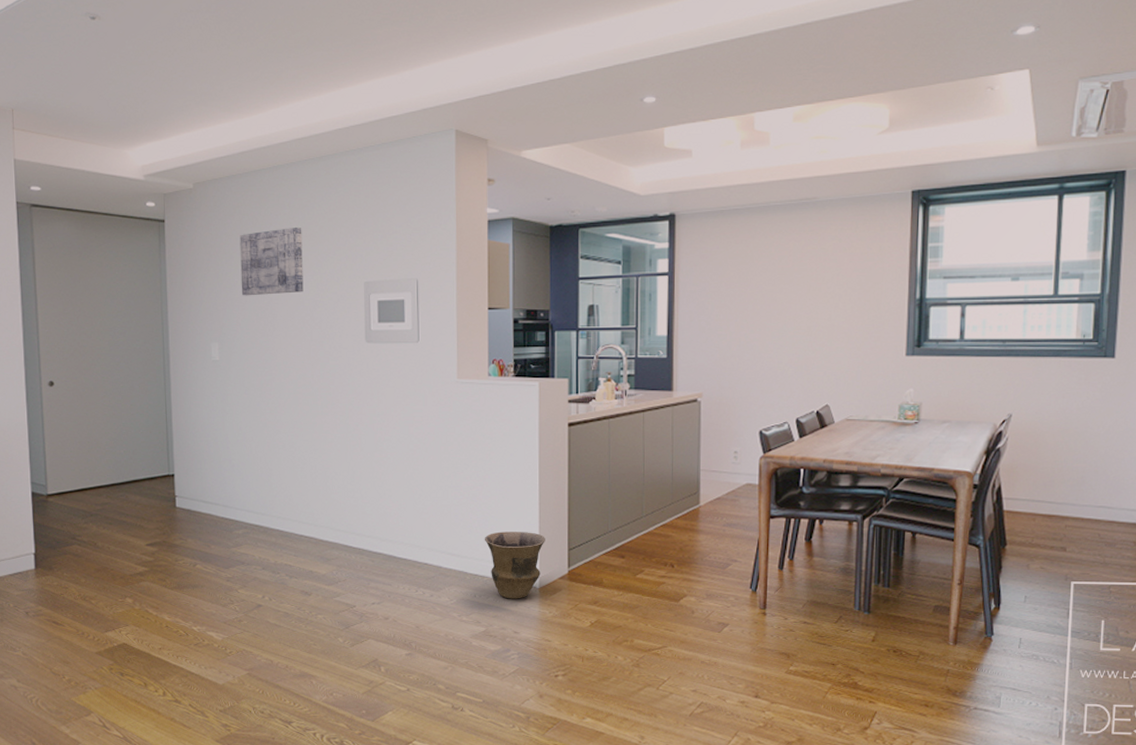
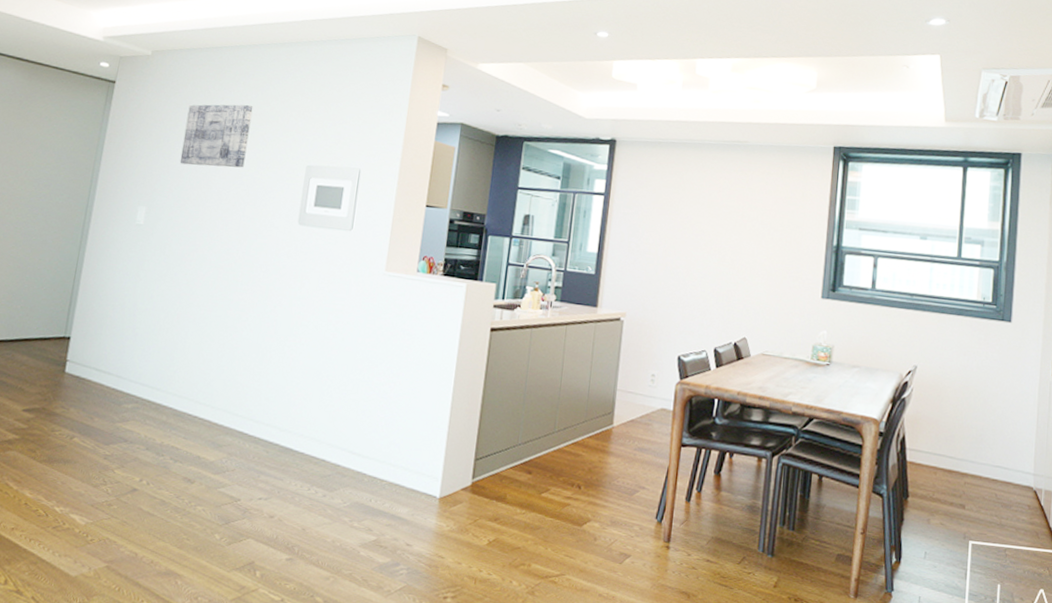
vase: present [484,531,545,599] -> none [388,433,453,508]

